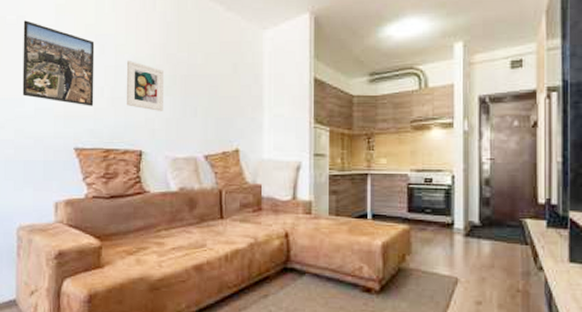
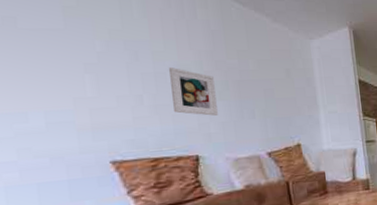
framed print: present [22,20,95,106] -> none [13,22,132,116]

